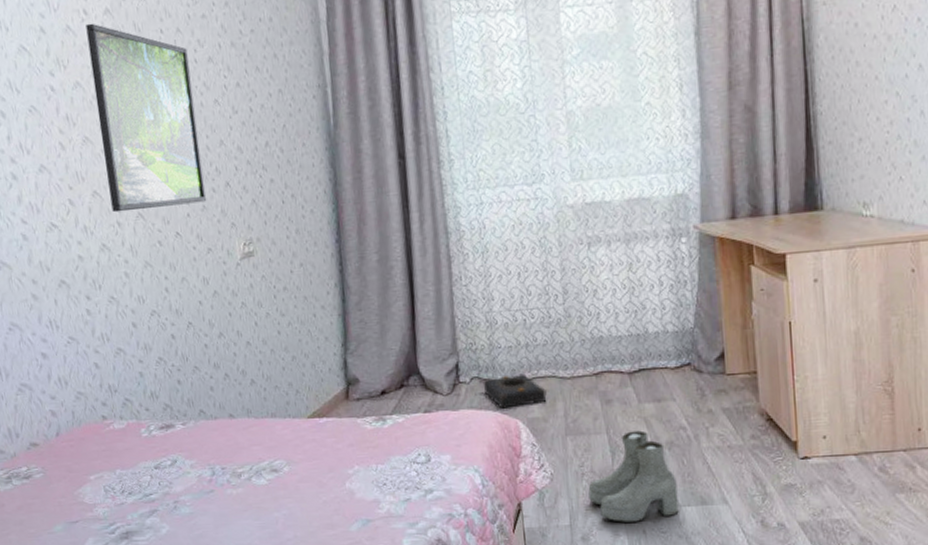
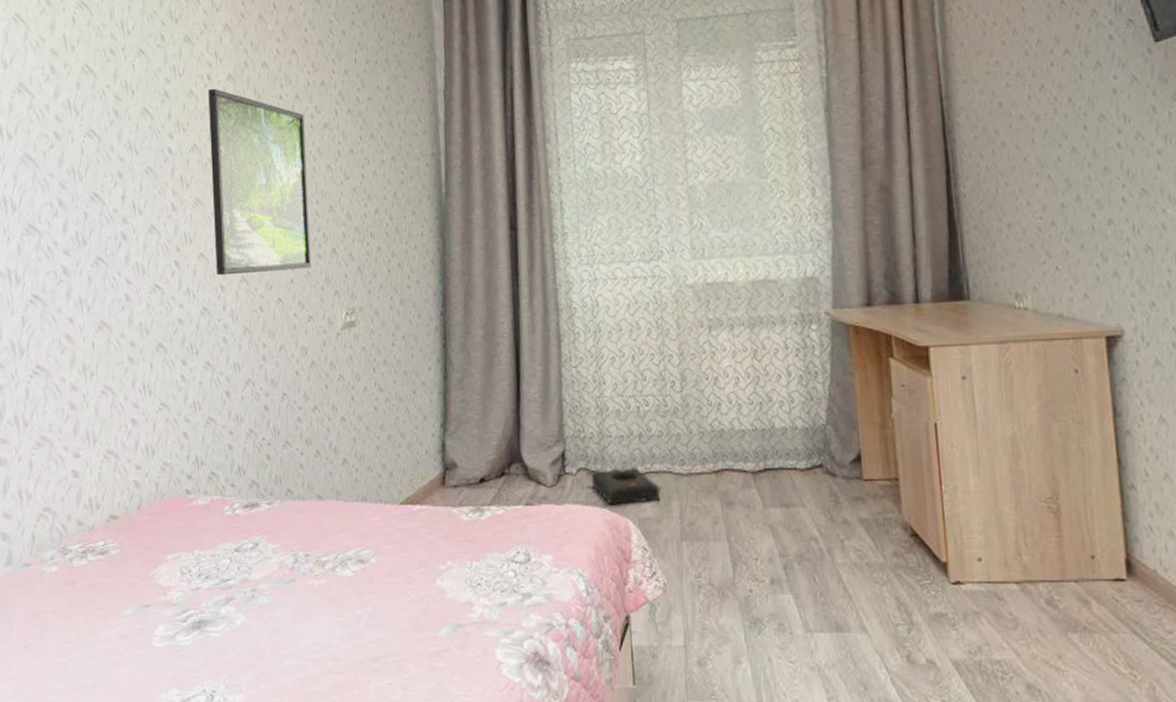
boots: present [588,430,679,522] -> none [705,539,810,647]

